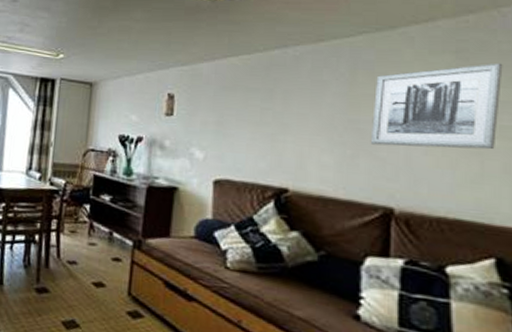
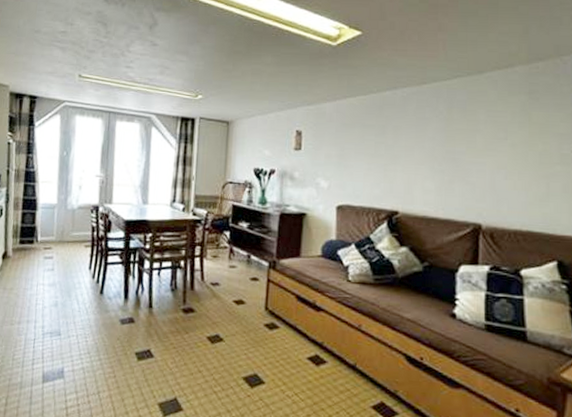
wall art: present [370,63,503,150] -> none [463,102,564,174]

